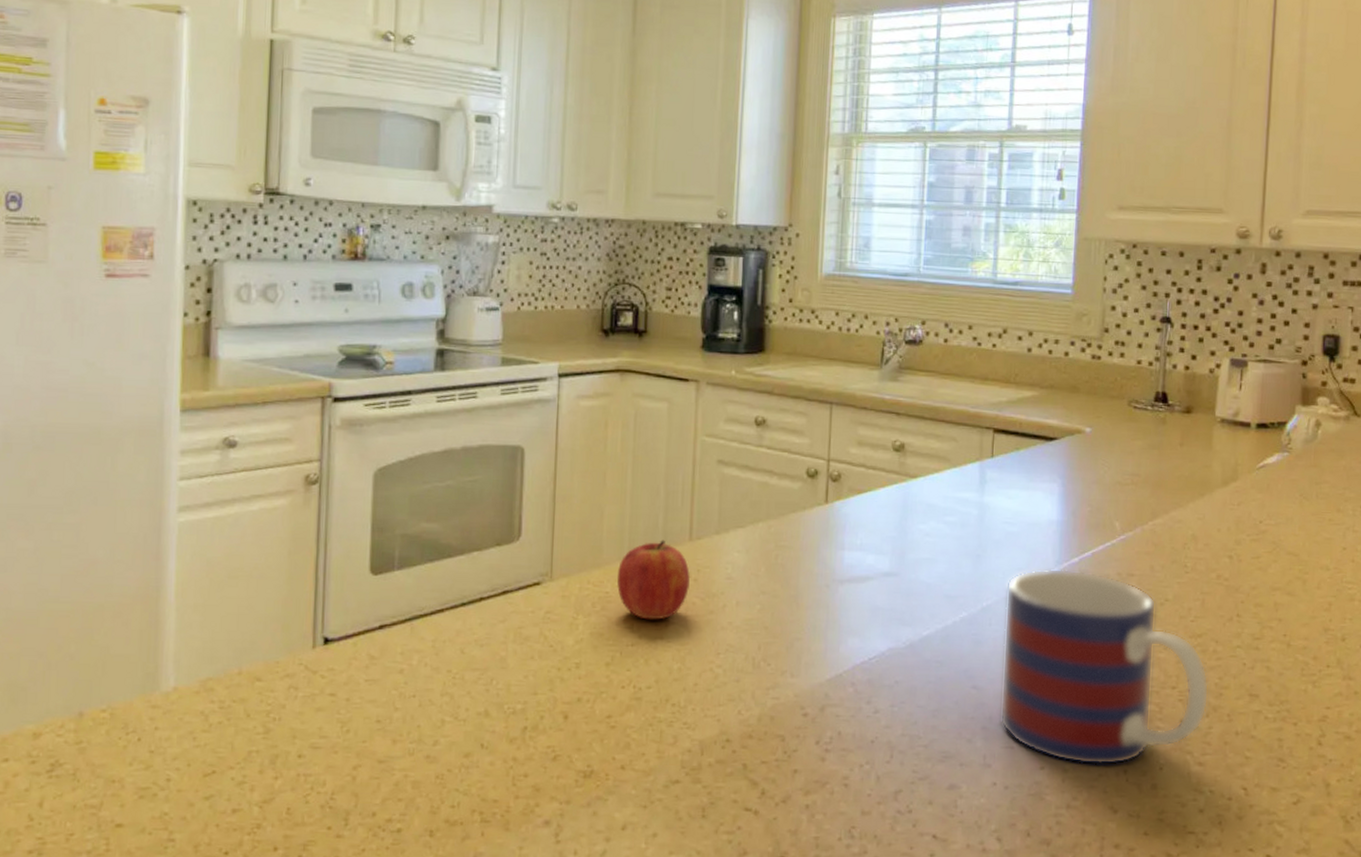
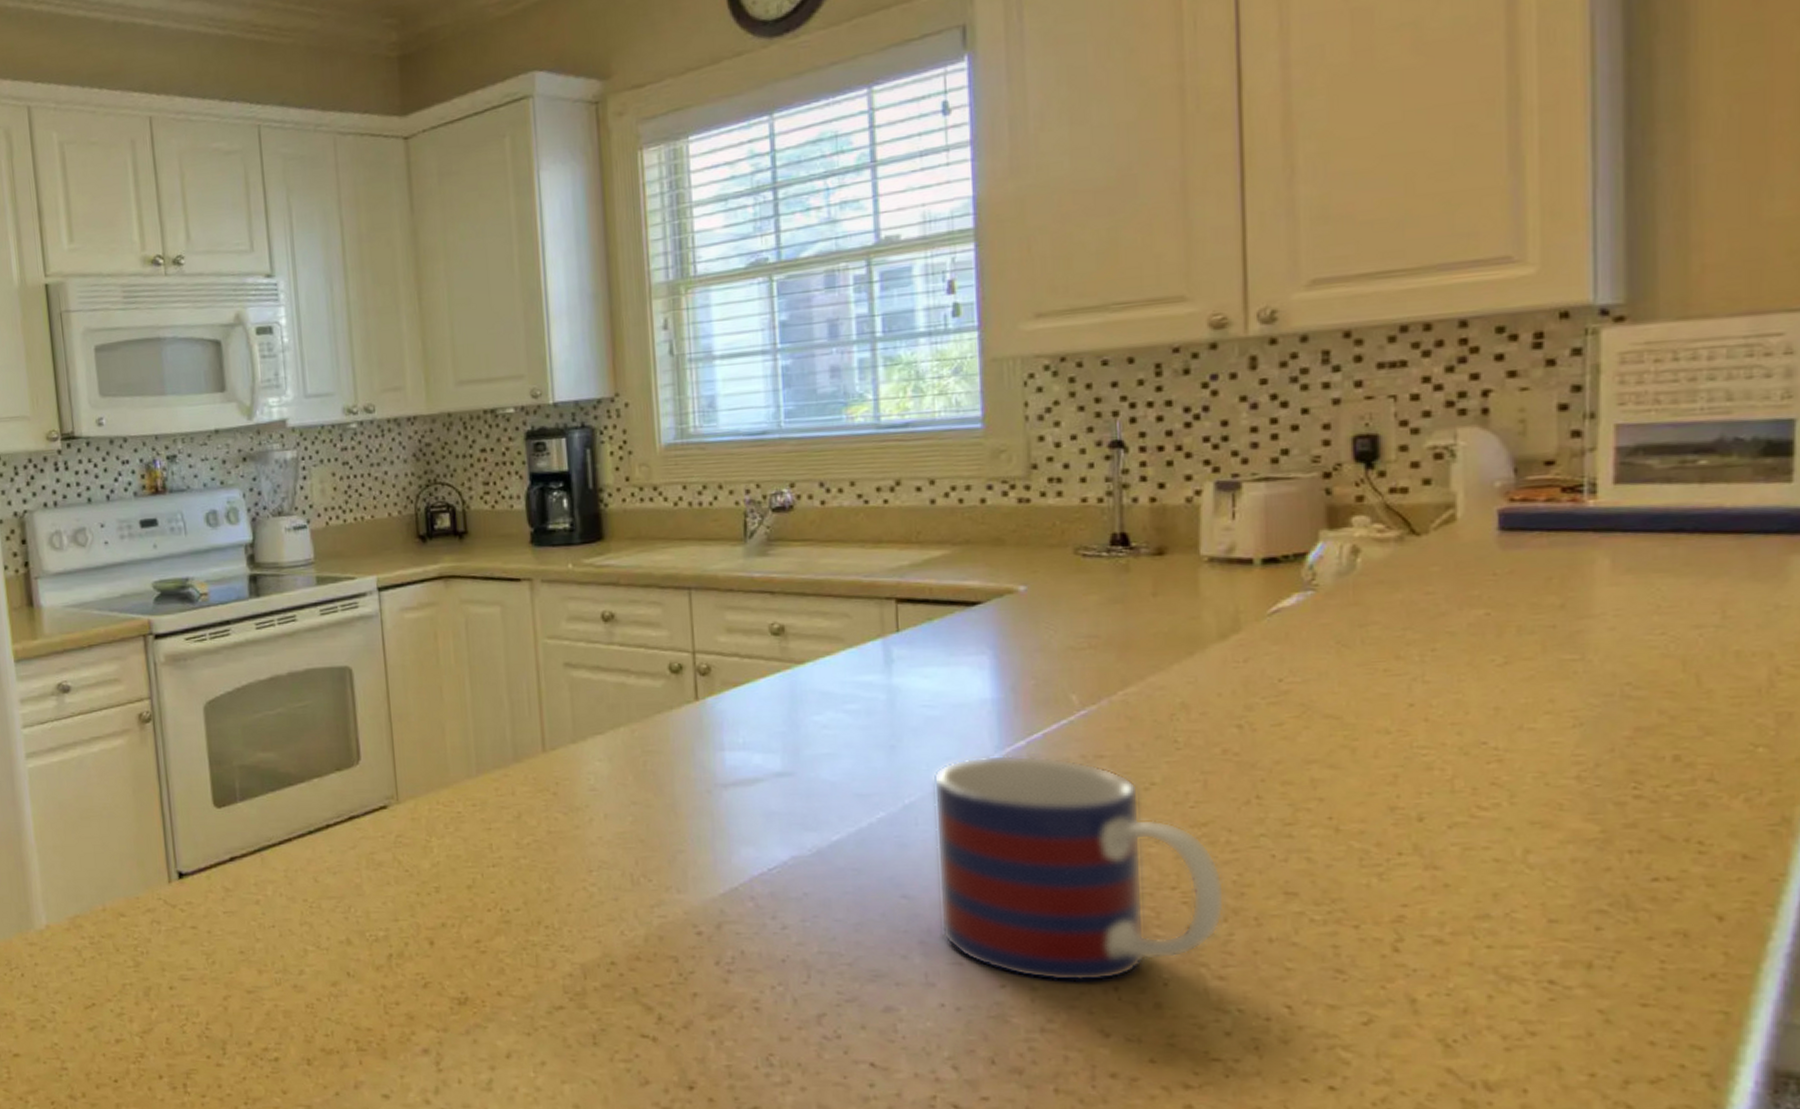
fruit: present [616,539,691,620] -> none [467,753,550,839]

